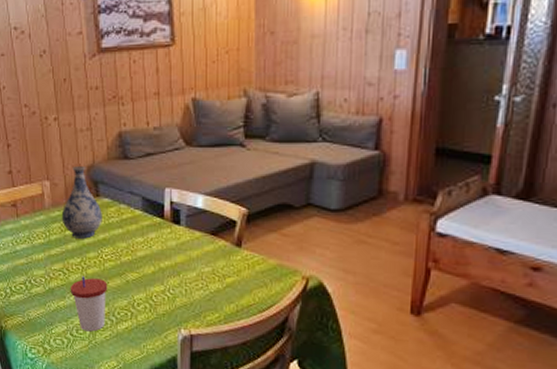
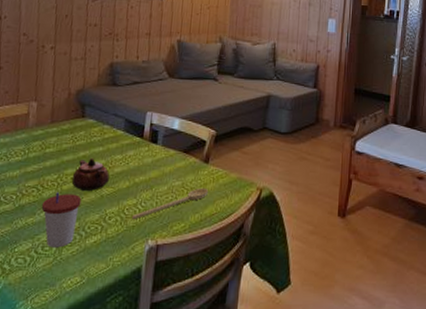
vase: present [61,165,103,239] -> none [43,89,86,156]
teapot: none [95,240,133,277] -> present [71,157,110,192]
spoon: none [161,275,243,308] -> present [132,187,208,220]

